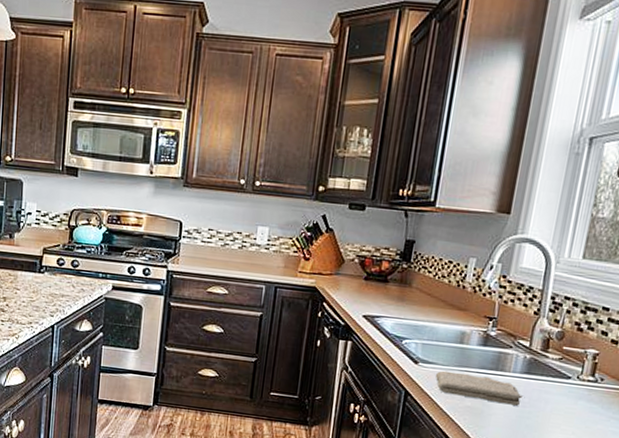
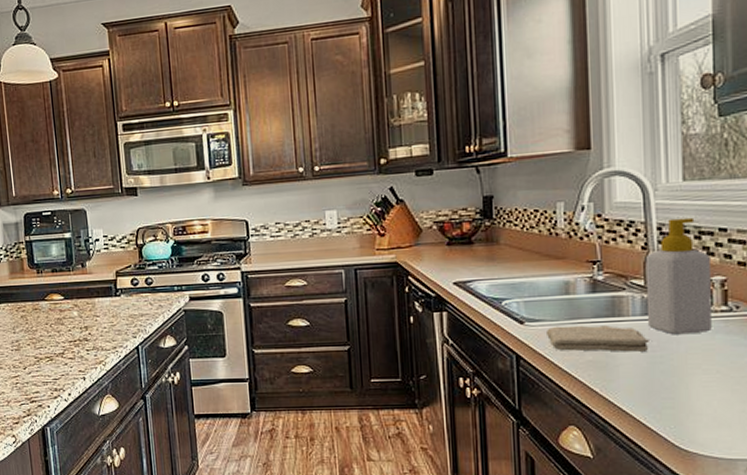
soap bottle: none [523,291,590,398] -> present [645,217,712,335]

